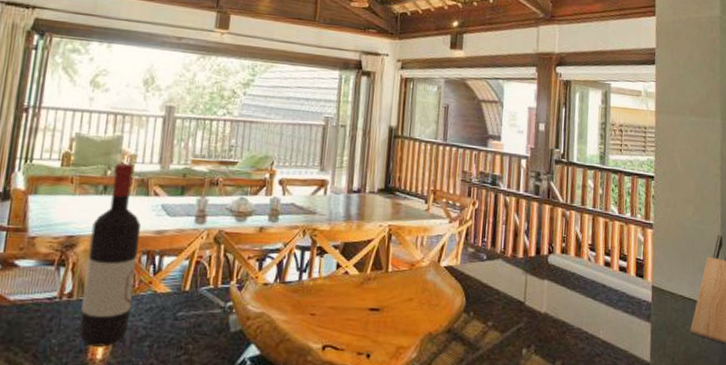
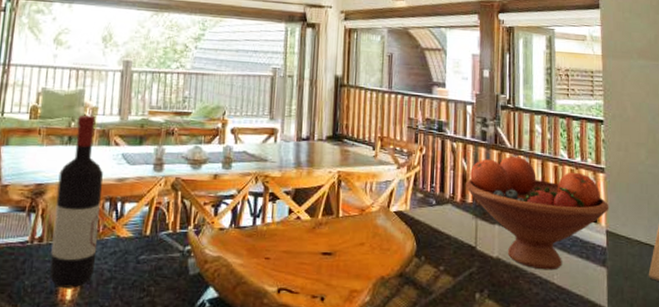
fruit bowl: none [516,211,656,326] -> present [465,156,609,271]

